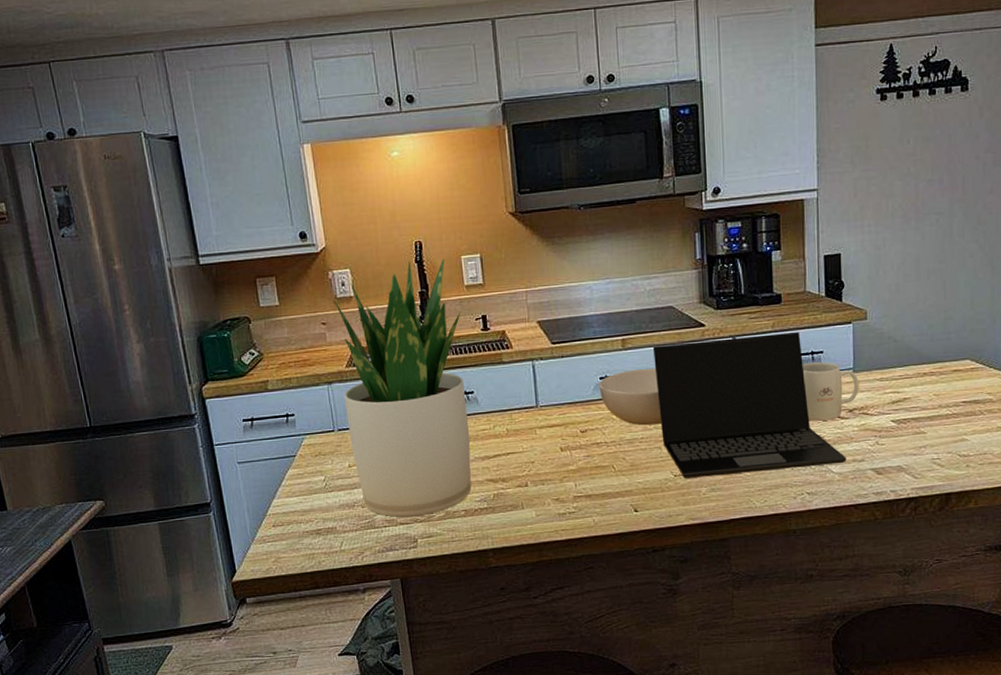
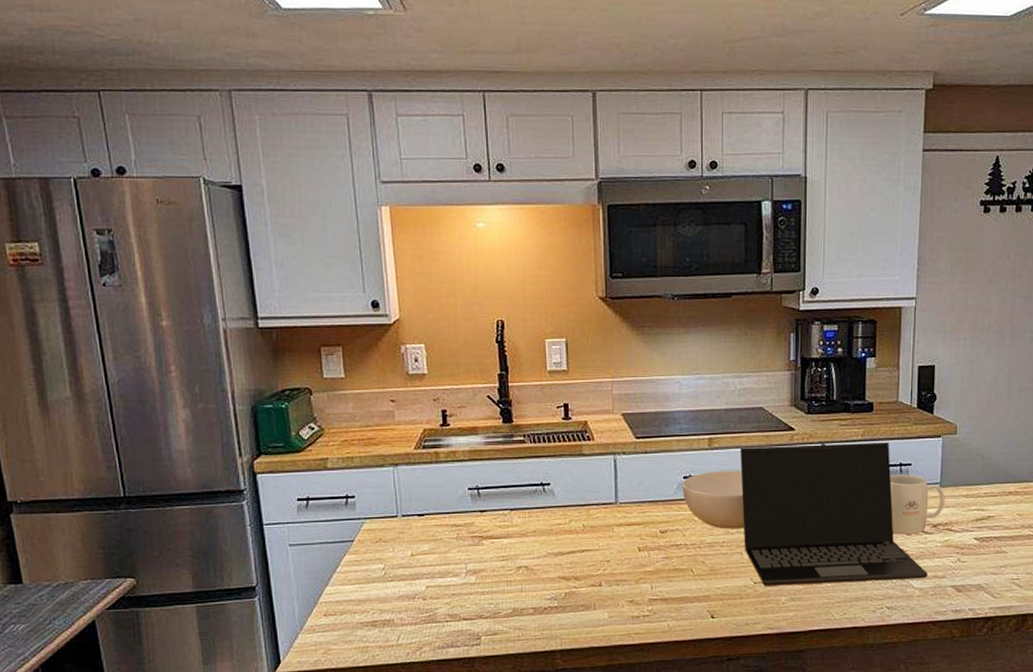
planter: present [334,259,472,517] -> none [405,341,544,613]

